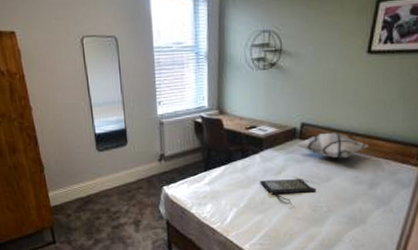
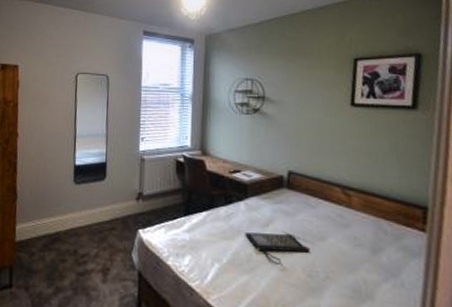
decorative pillow: present [296,132,369,159] -> none [284,183,365,215]

